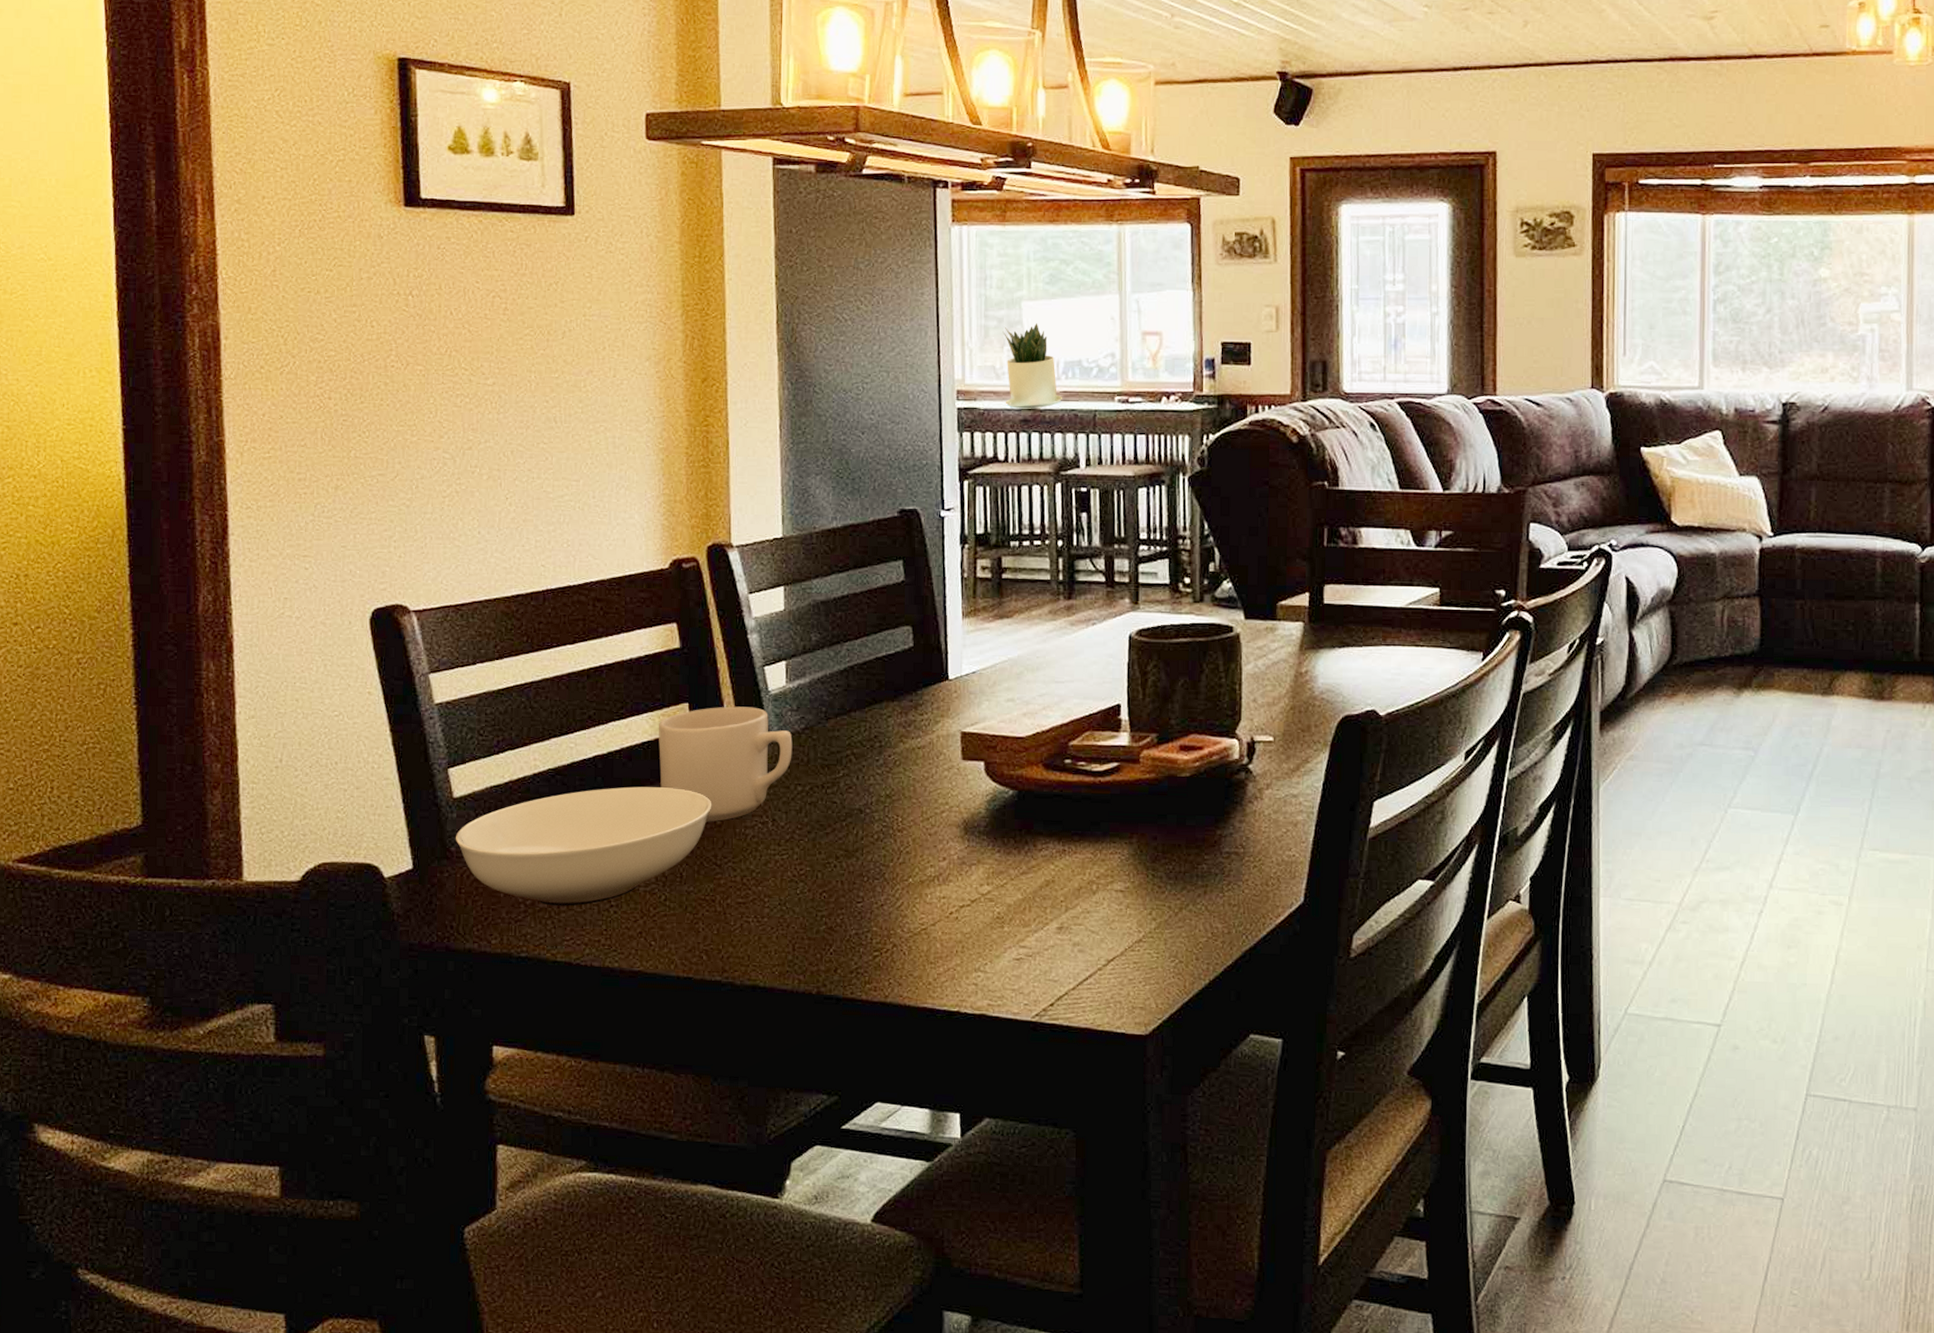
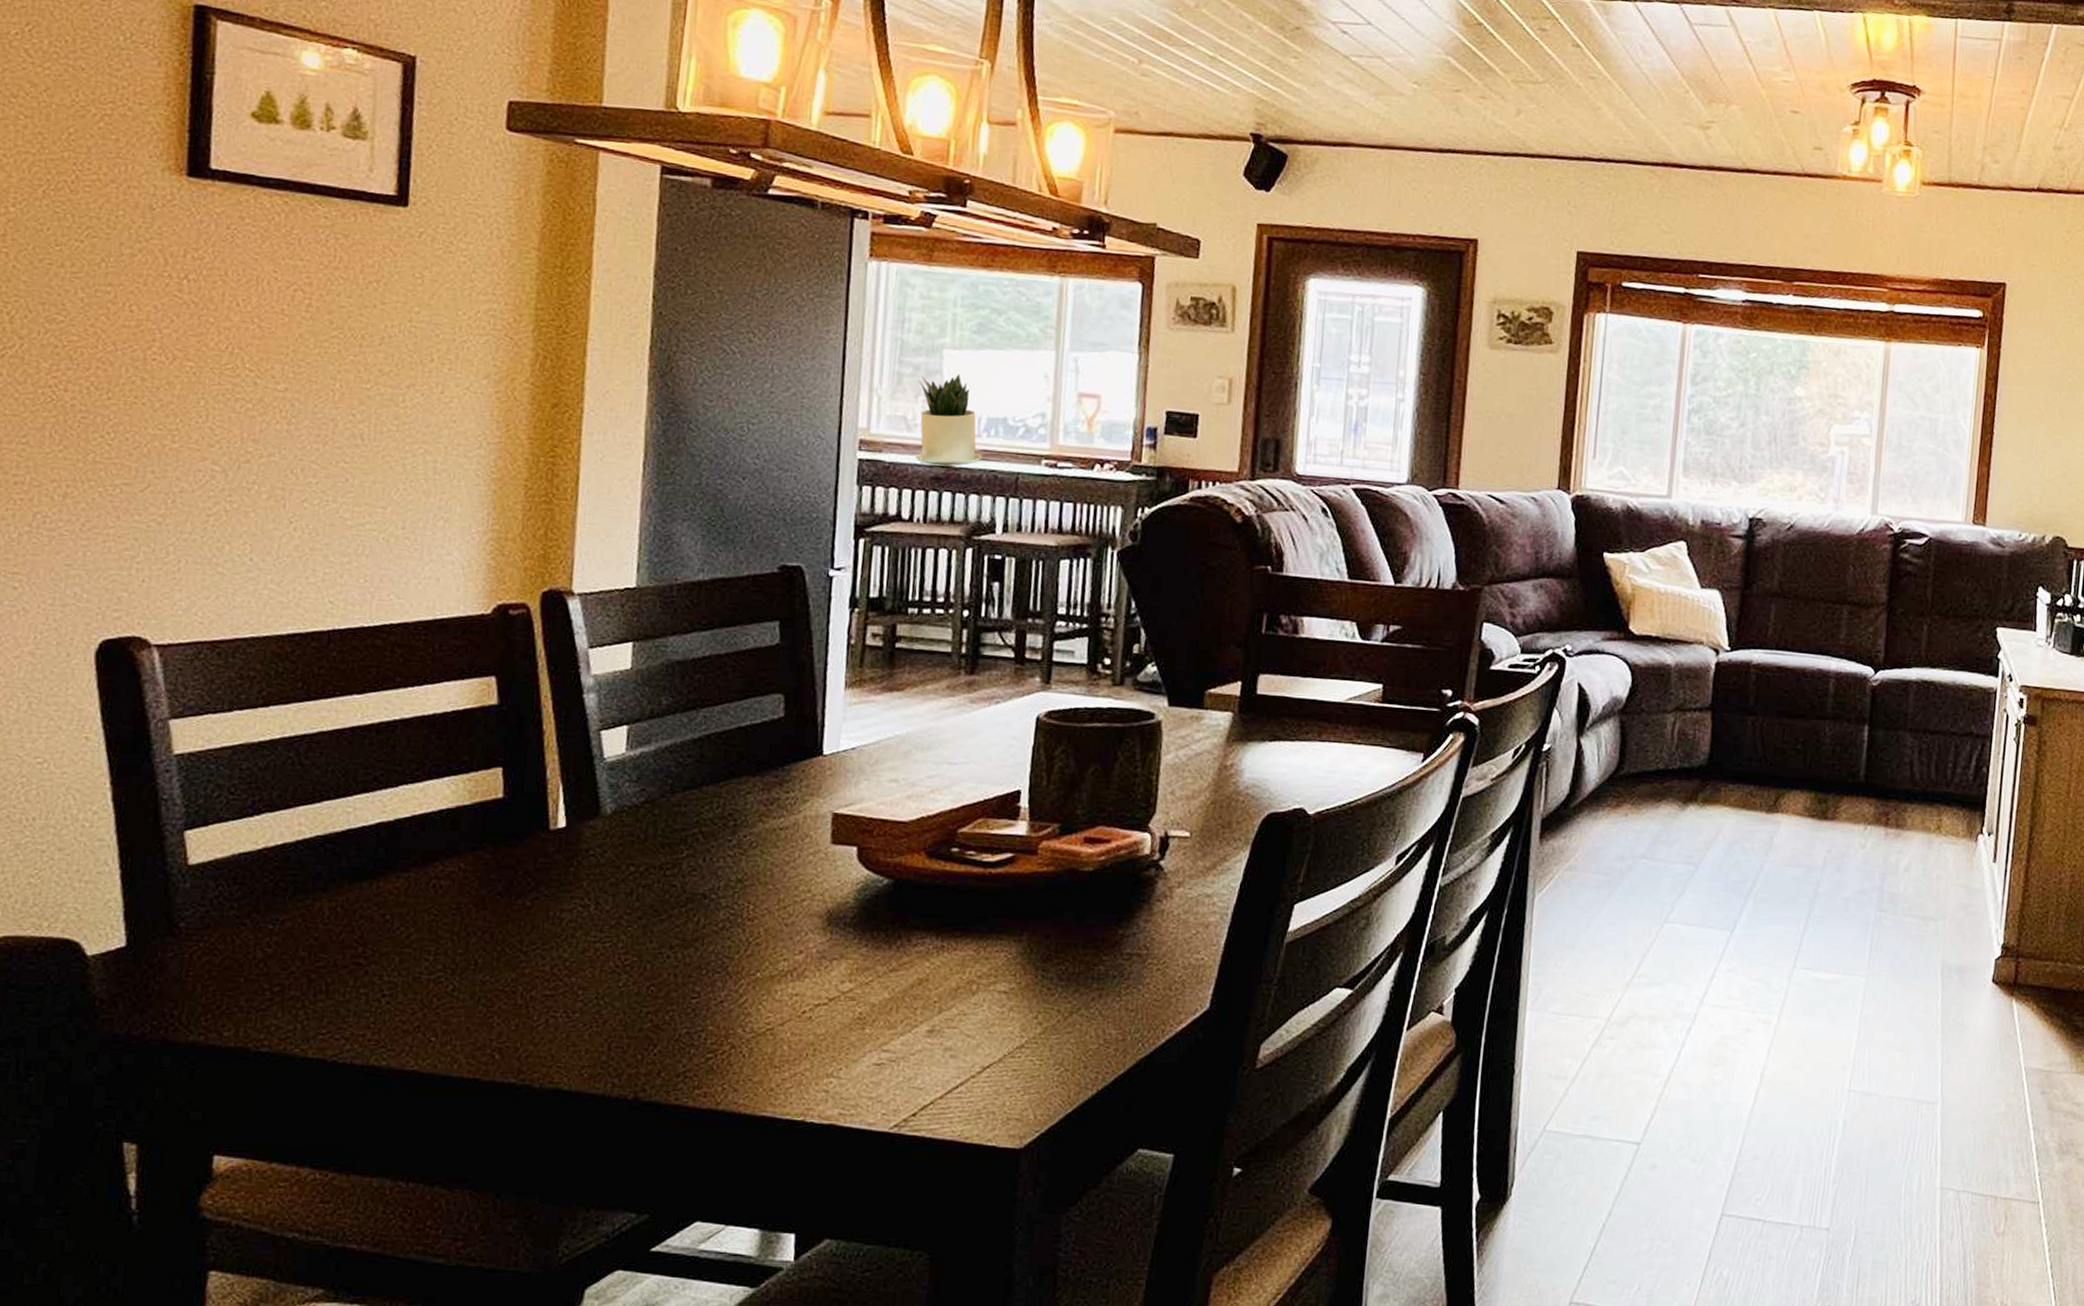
bowl: present [456,786,712,906] -> none [187,859,523,995]
mug: present [658,706,793,822] -> none [459,773,629,904]

